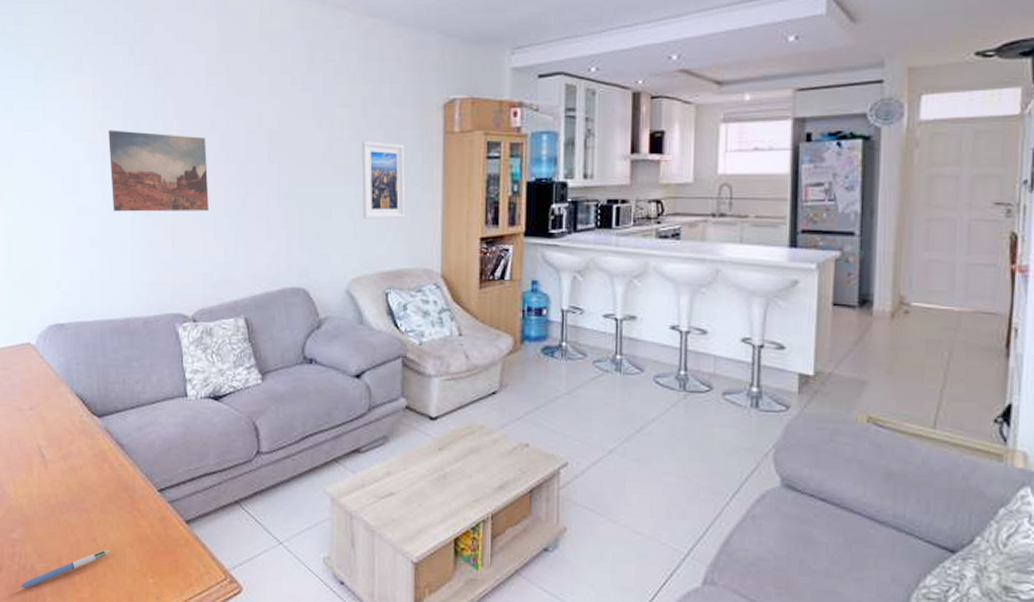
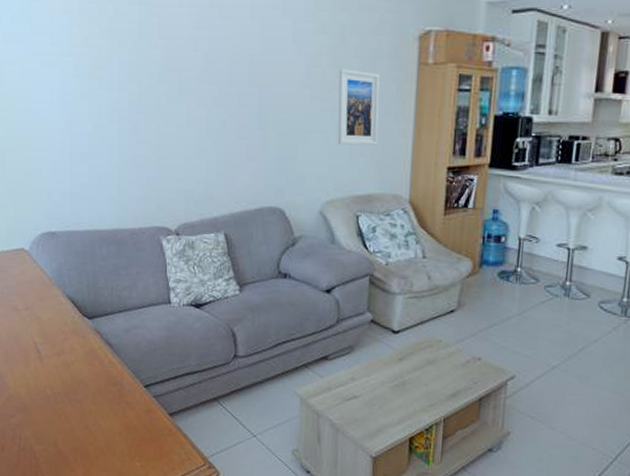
pen: present [19,550,109,589] -> none [20,436,100,467]
wall art: present [108,130,209,212] -> none [95,46,192,131]

